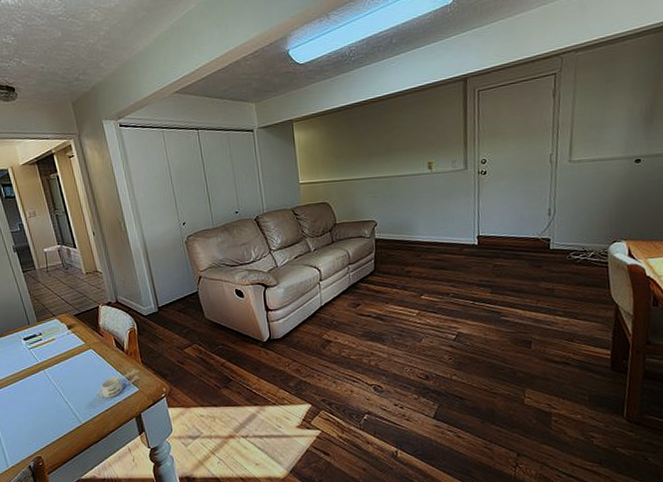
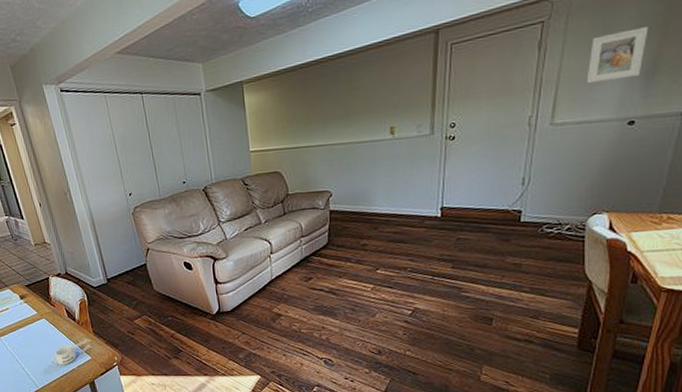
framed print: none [596,80,644,127] -> present [586,27,649,84]

